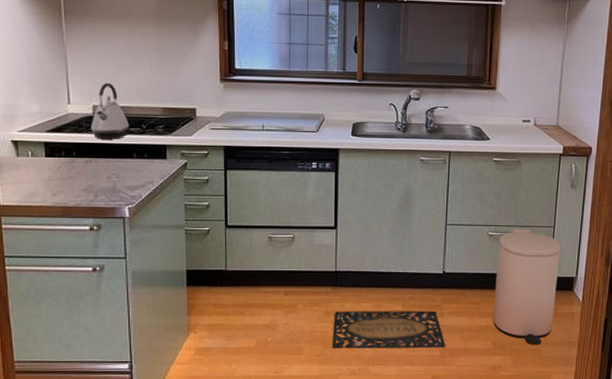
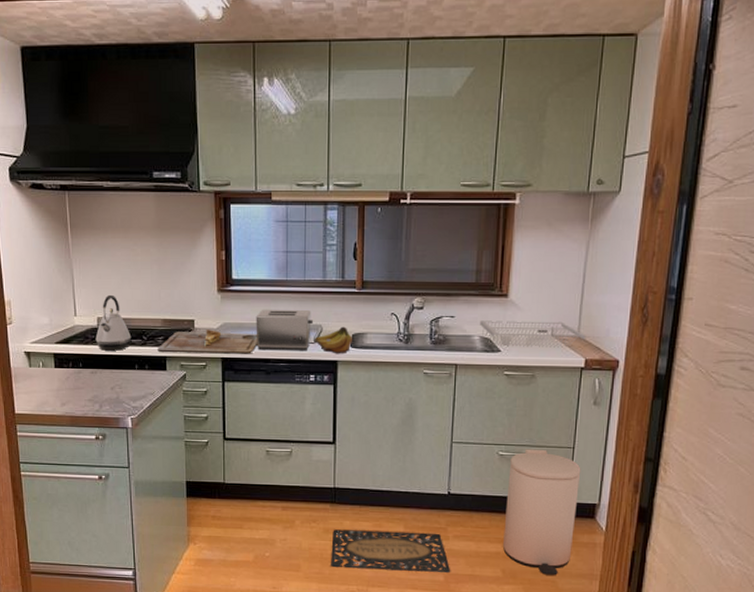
cutting board: none [157,118,261,143] -> present [158,330,258,354]
toaster: none [258,98,316,140] -> present [256,309,314,351]
fruit: none [316,116,354,143] -> present [314,326,353,355]
dish rack: none [471,111,564,136] -> present [480,320,586,348]

